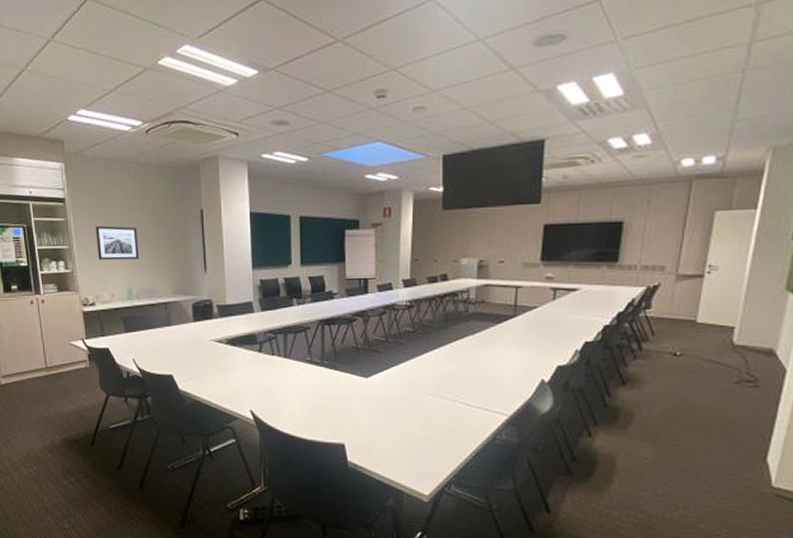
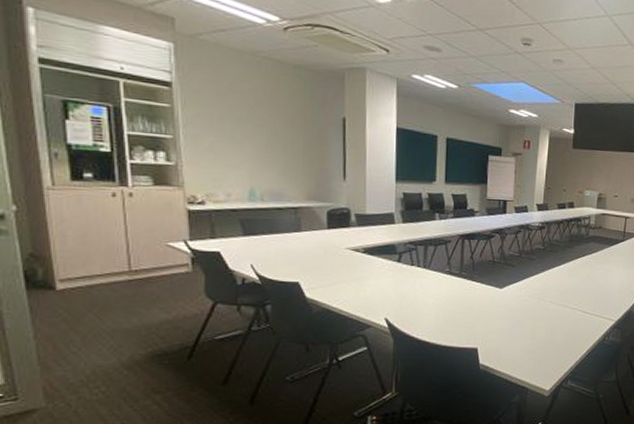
wall art: present [95,226,139,261] -> none [211,118,267,160]

